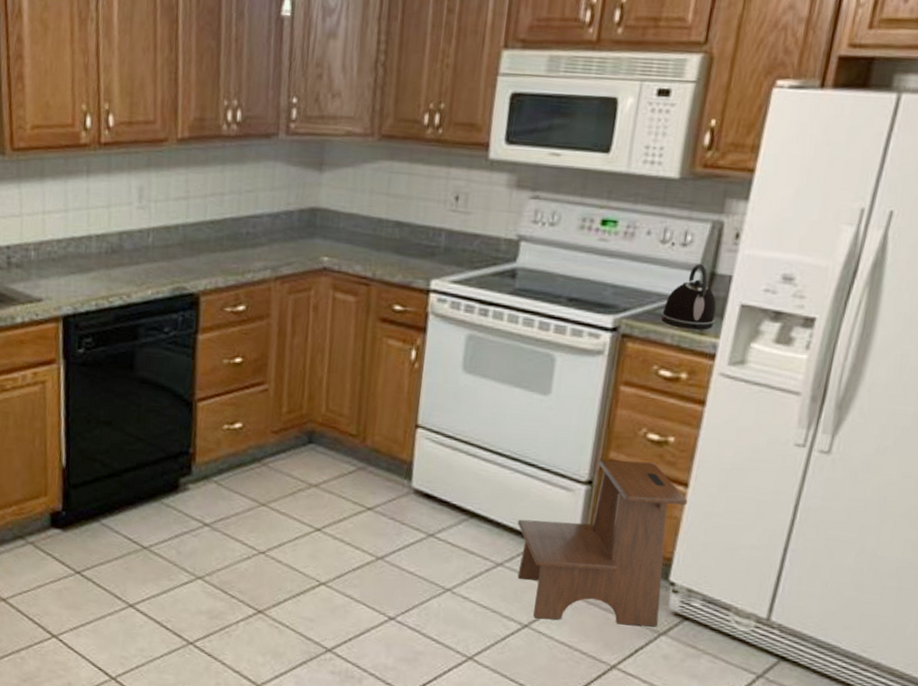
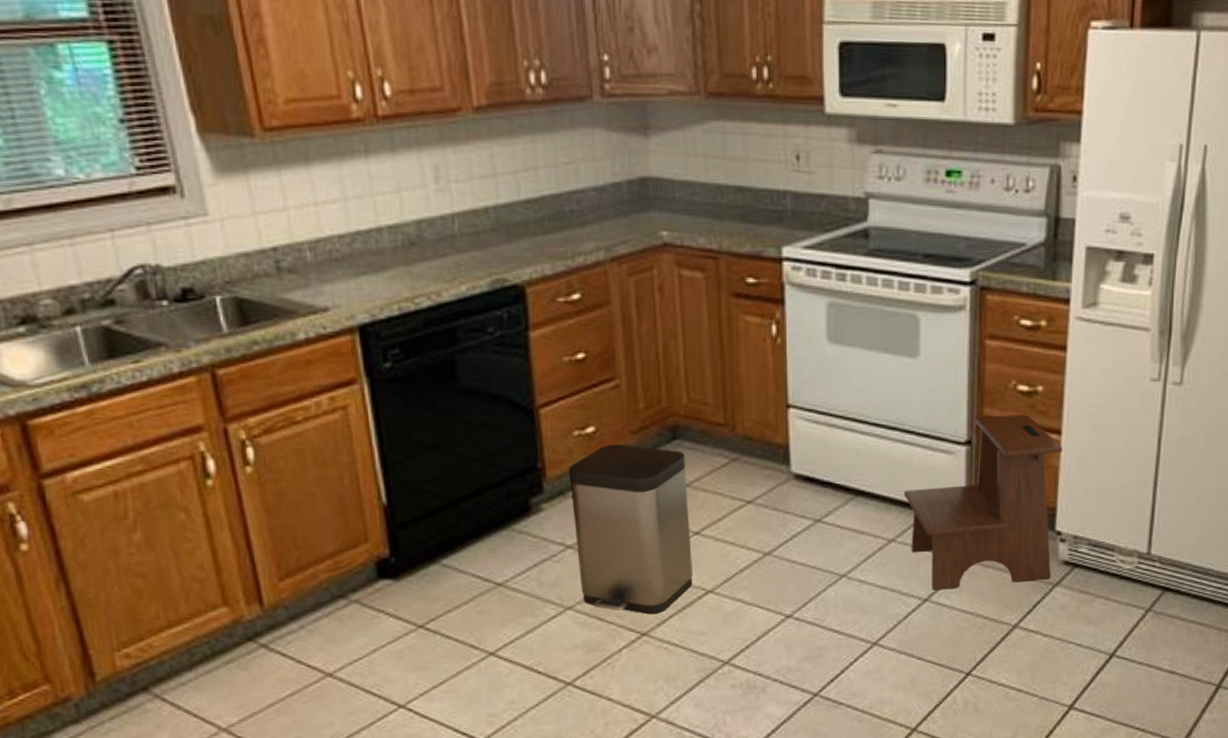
pedal bin: none [211,440,317,596] -> present [568,443,693,614]
kettle: present [660,264,717,330] -> none [1014,209,1065,276]

